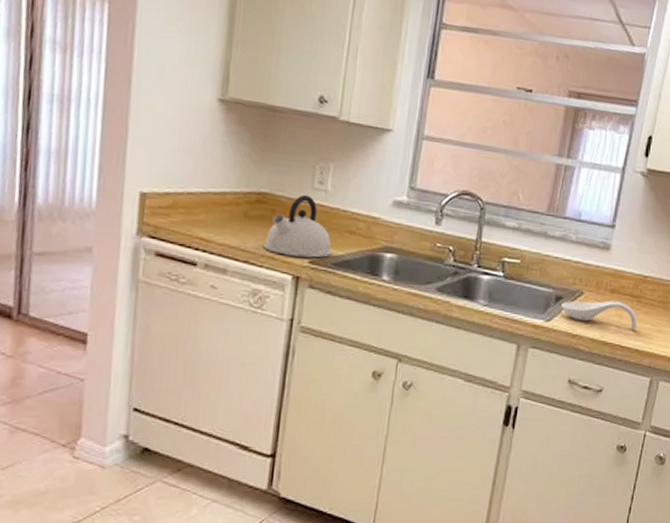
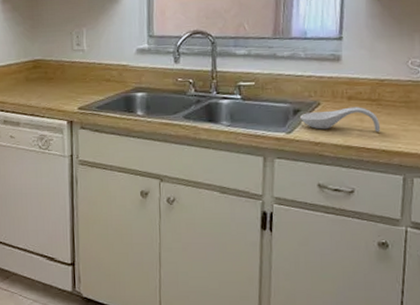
kettle: present [264,194,332,258] -> none [43,56,95,106]

